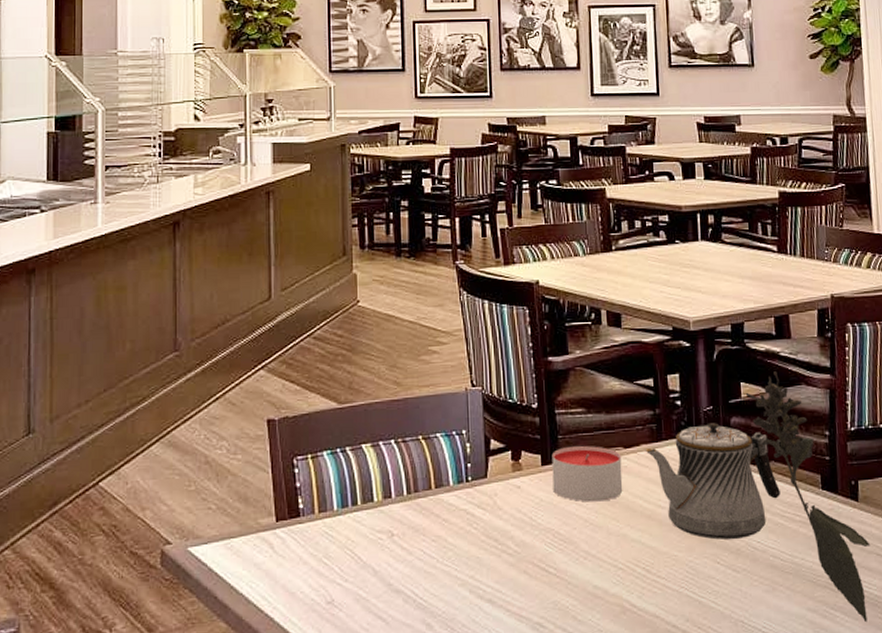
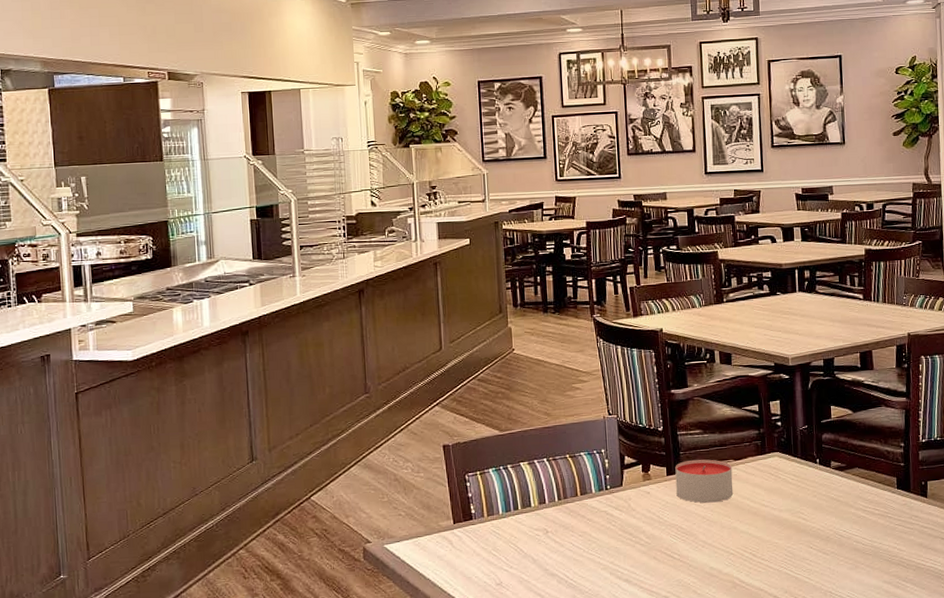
teapot: present [645,423,780,540] -> none [751,439,863,530]
flower: present [745,371,871,623] -> none [835,396,937,591]

